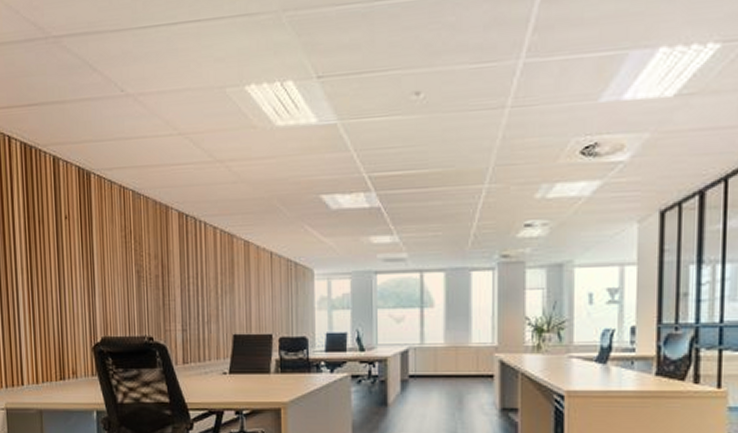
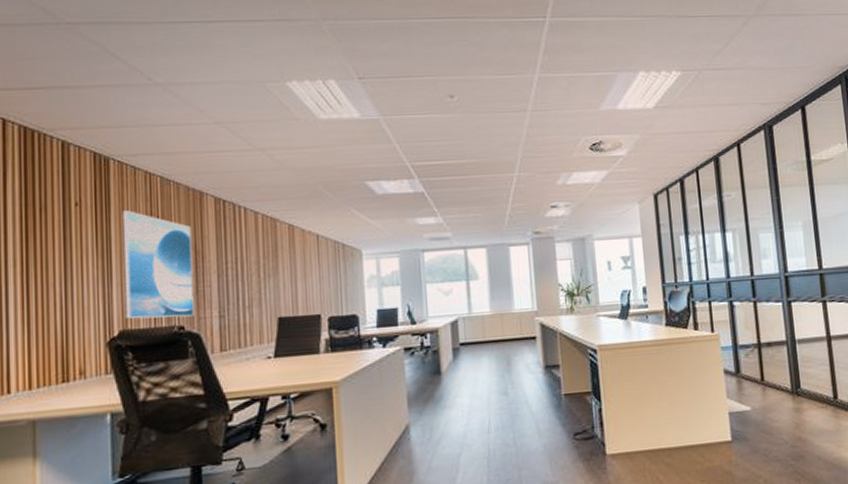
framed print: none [102,224,161,329] -> present [122,210,194,319]

